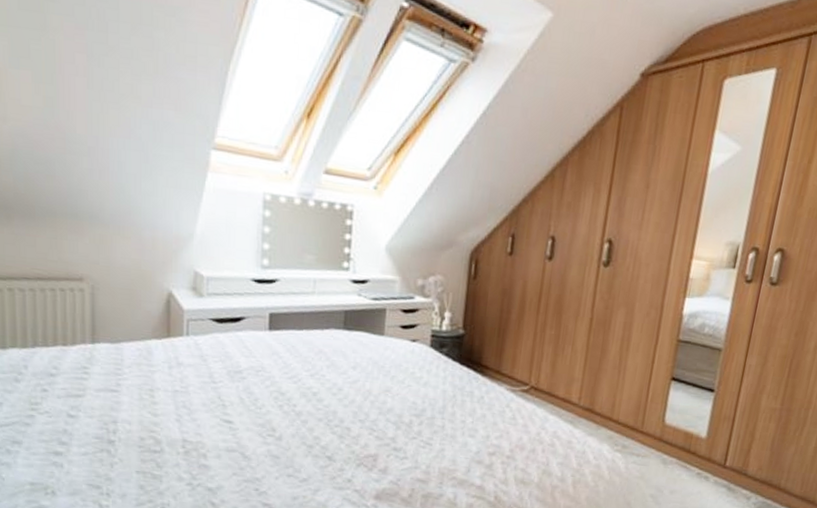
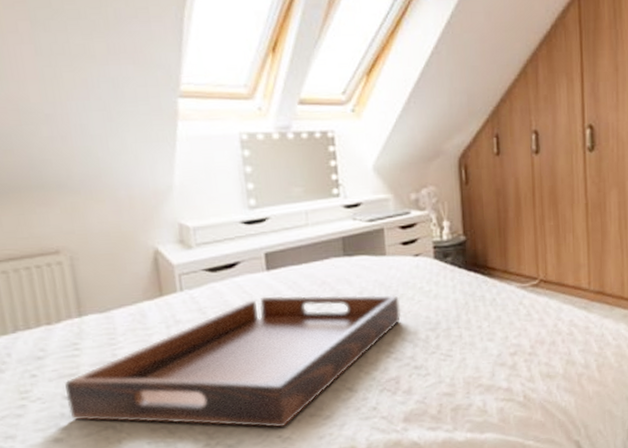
serving tray: none [70,354,390,482] -> present [65,294,401,428]

